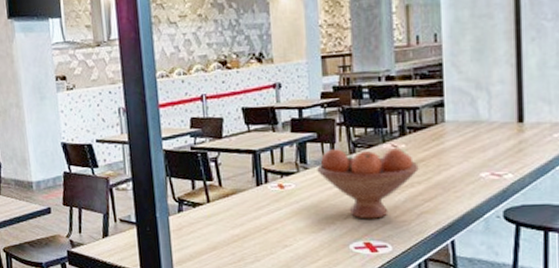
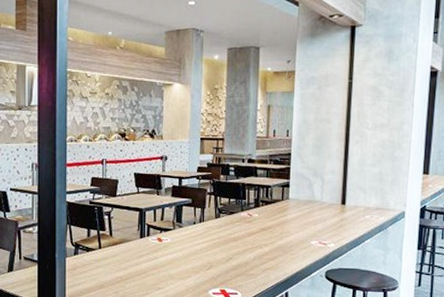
fruit bowl: present [317,148,419,219] -> none [189,213,267,271]

